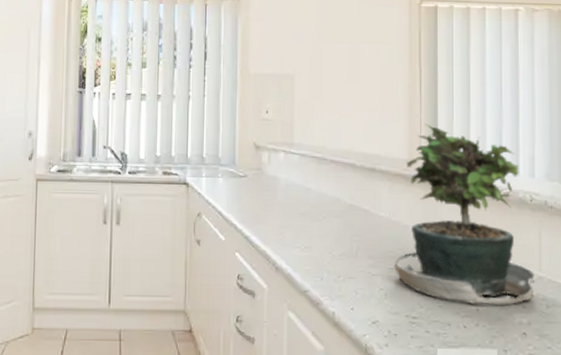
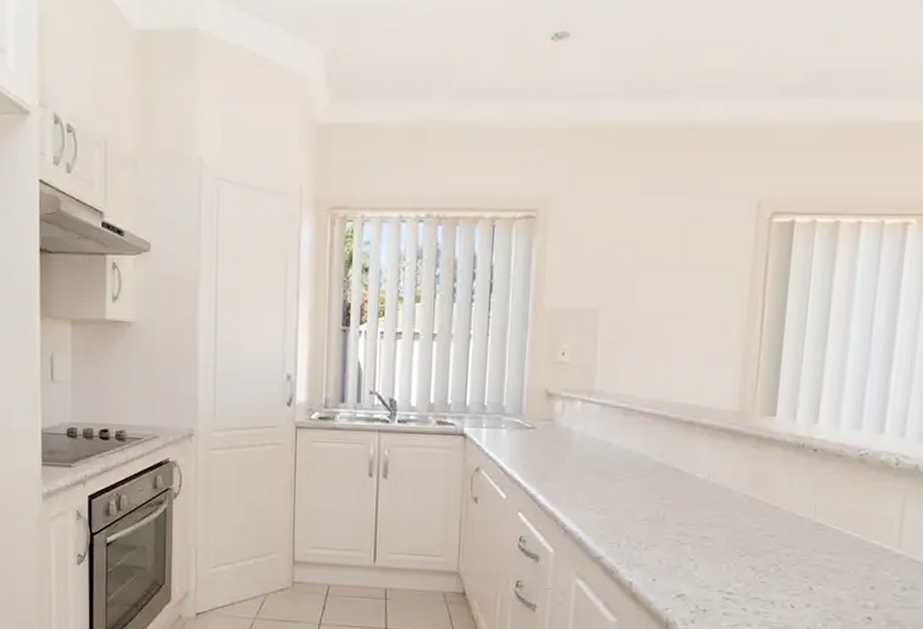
potted plant: present [393,123,537,305] -> none [708,369,894,585]

